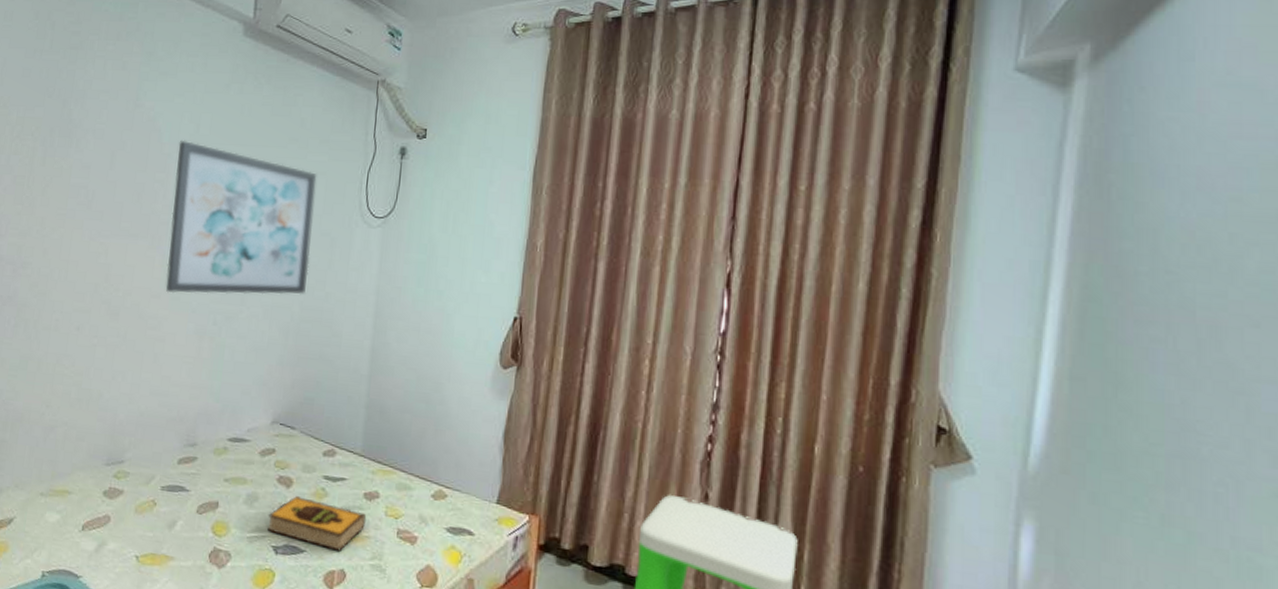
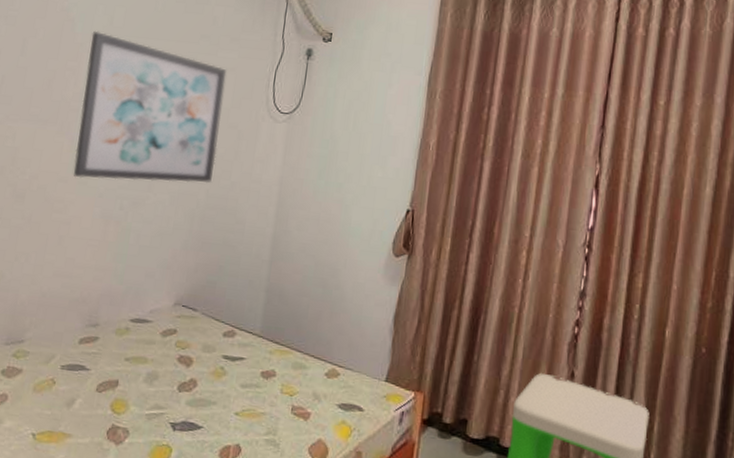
hardback book: present [268,496,367,552] -> none [166,375,263,427]

